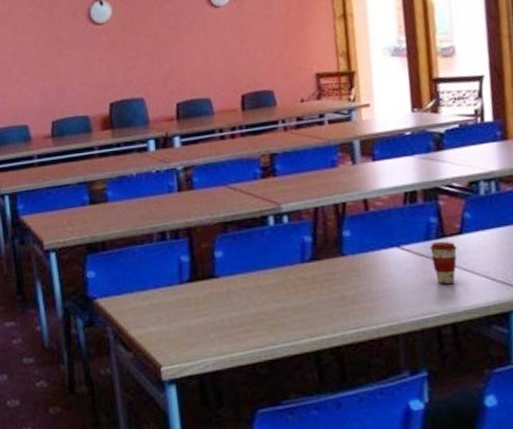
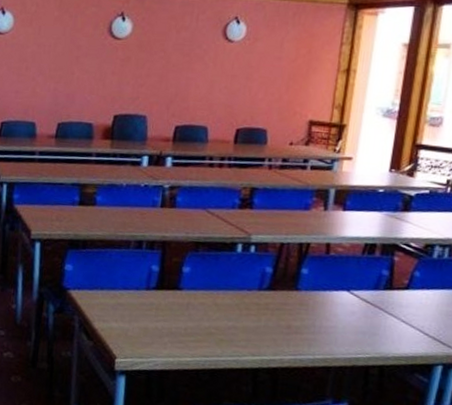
coffee cup: present [429,242,457,284] -> none [375,293,400,331]

